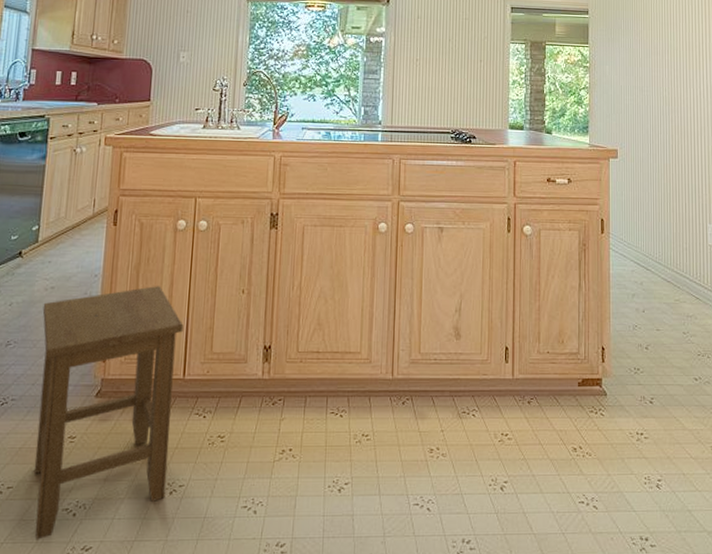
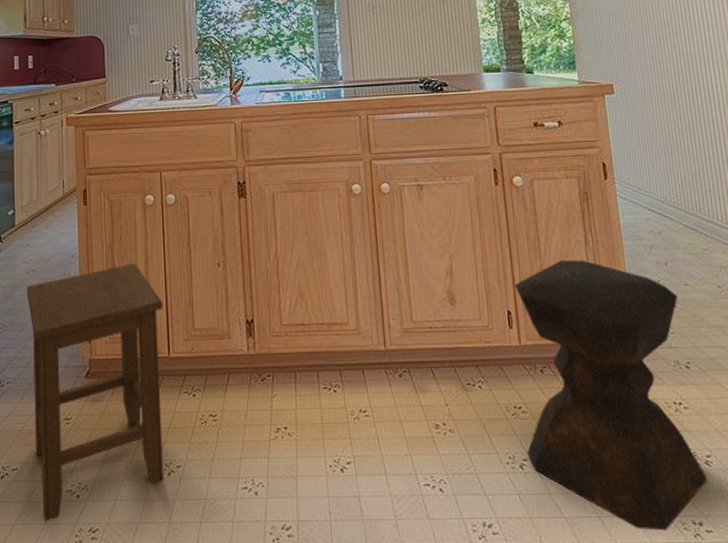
stool: none [508,304,657,546] -> present [514,260,709,531]

